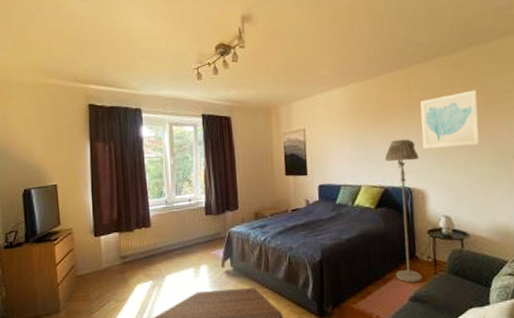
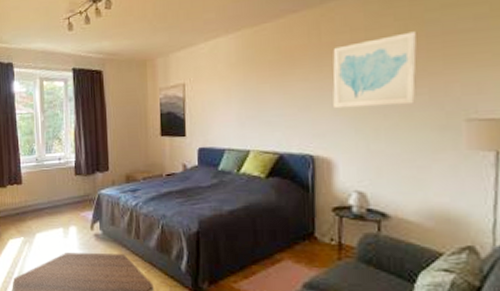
floor lamp: present [384,139,423,283] -> none [281,96,327,268]

